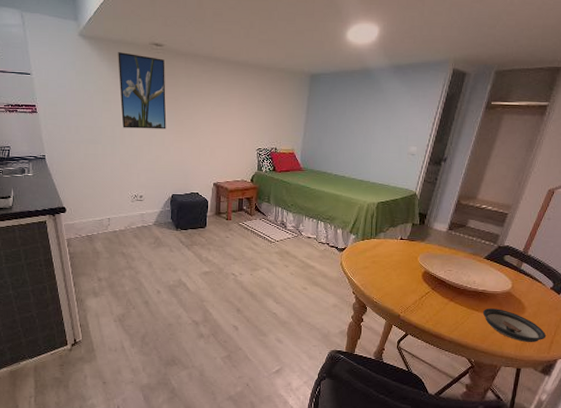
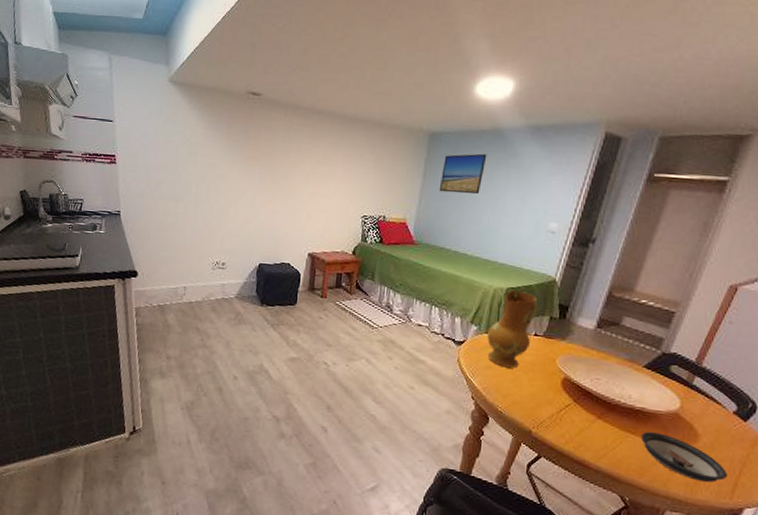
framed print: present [118,52,167,129] -> none [208,101,262,189]
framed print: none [320,91,359,126] -> present [439,153,487,195]
ceramic jug: none [363,204,403,267] -> present [487,290,538,369]

